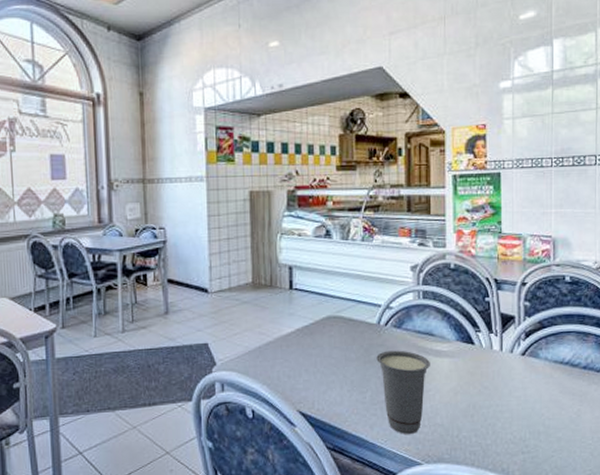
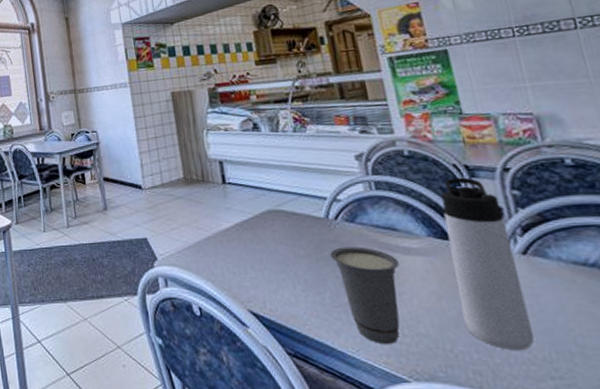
thermos bottle: none [470,289,517,434] -> present [441,177,534,351]

